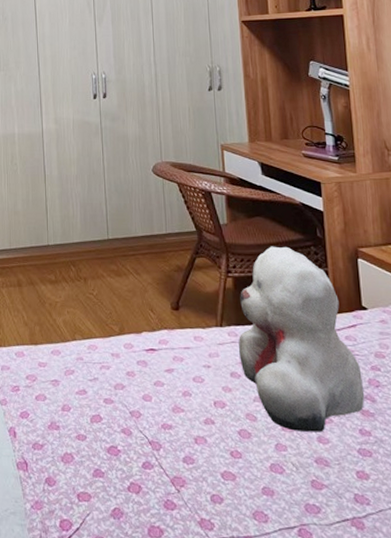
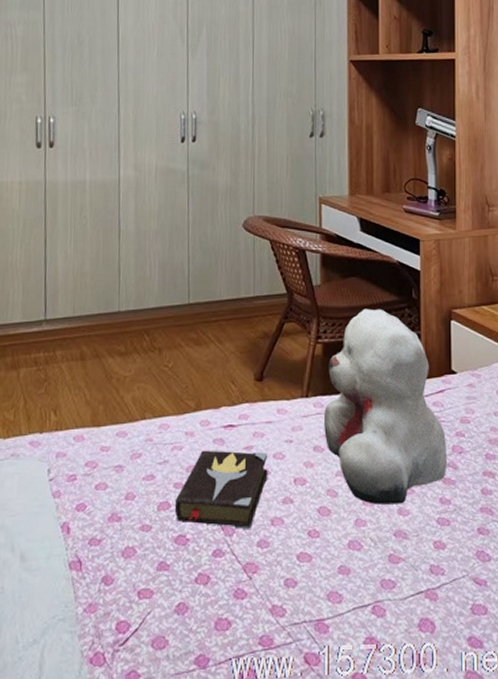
hardback book: none [105,370,189,445] -> present [174,450,268,529]

